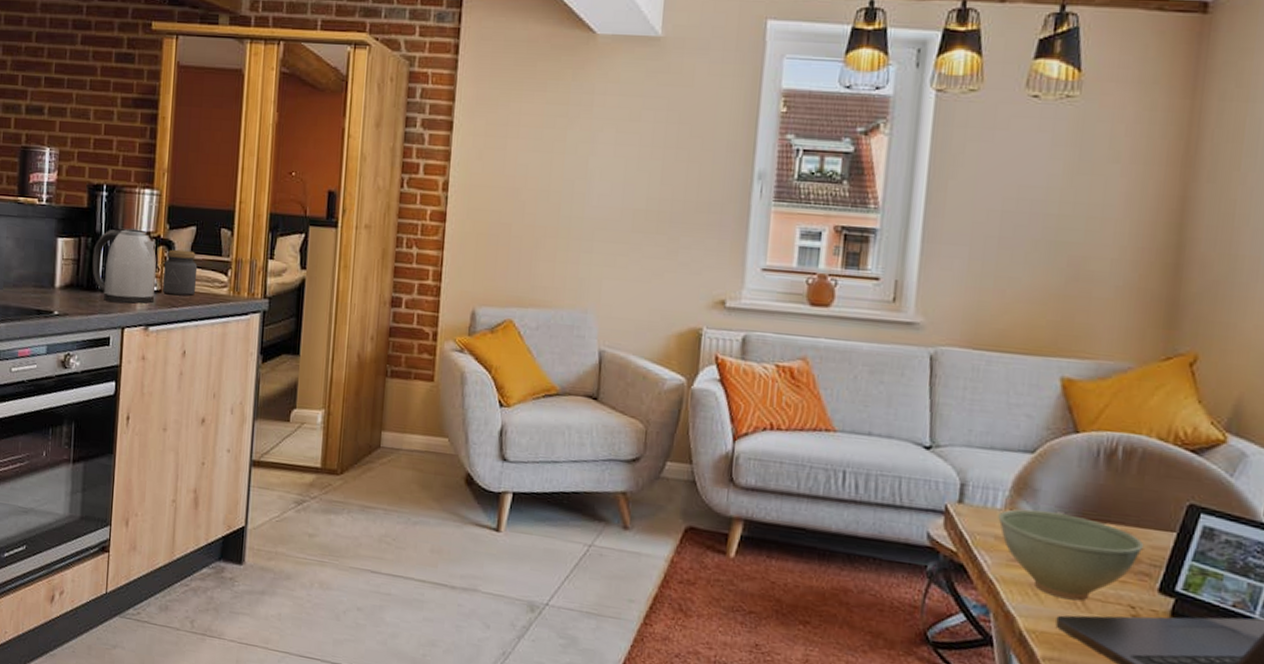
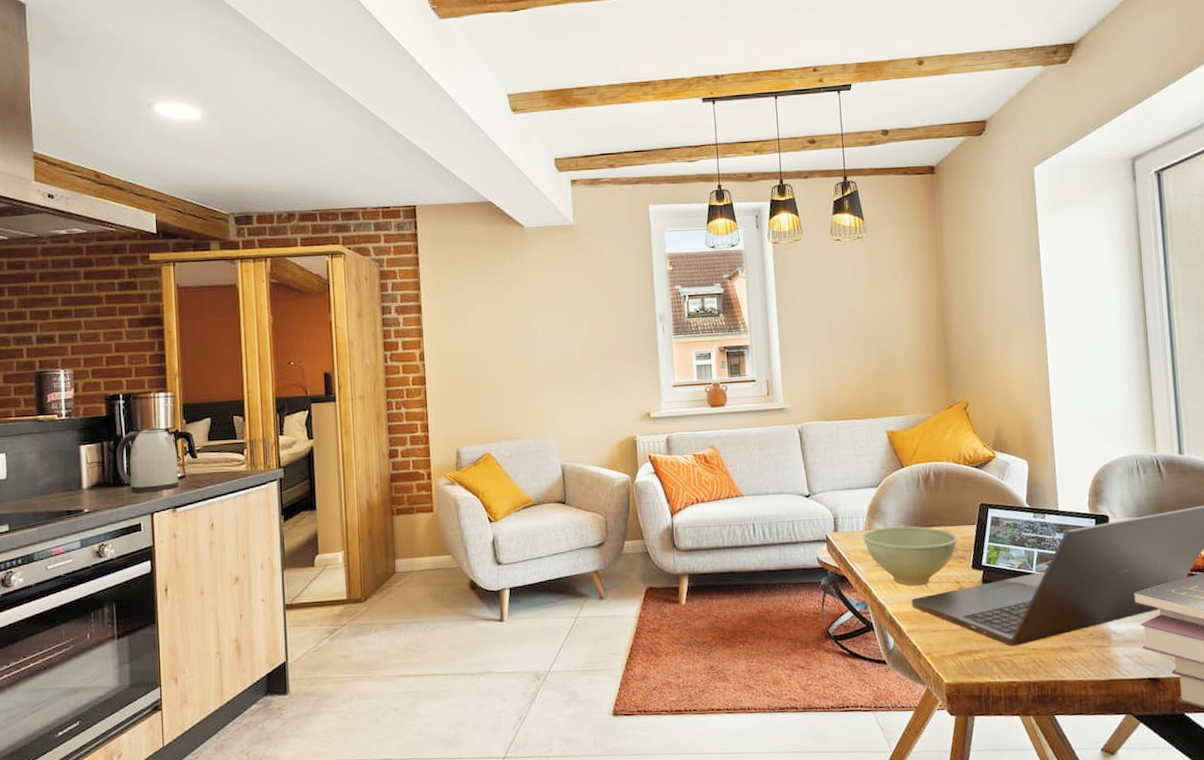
jar: present [163,249,198,297] -> none [185,438,217,479]

